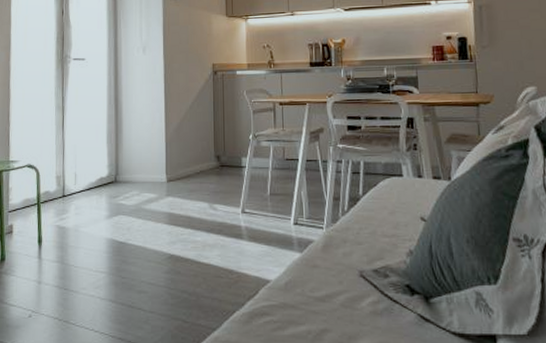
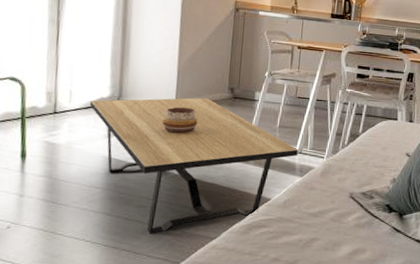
coffee table: none [92,168,294,324] -> present [90,97,298,234]
decorative bowl: none [155,180,189,209] -> present [161,107,198,133]

